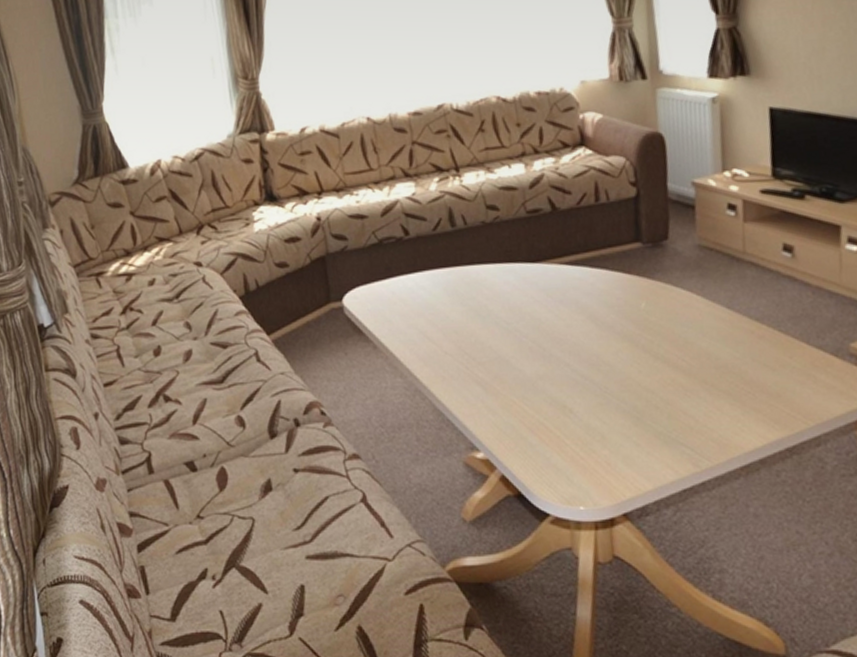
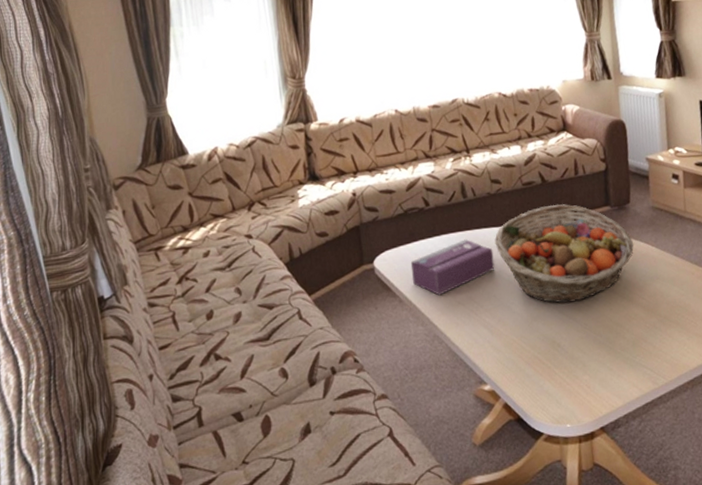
tissue box: none [386,277,491,343] -> present [410,239,495,296]
fruit basket: none [490,238,673,360] -> present [494,204,634,303]

